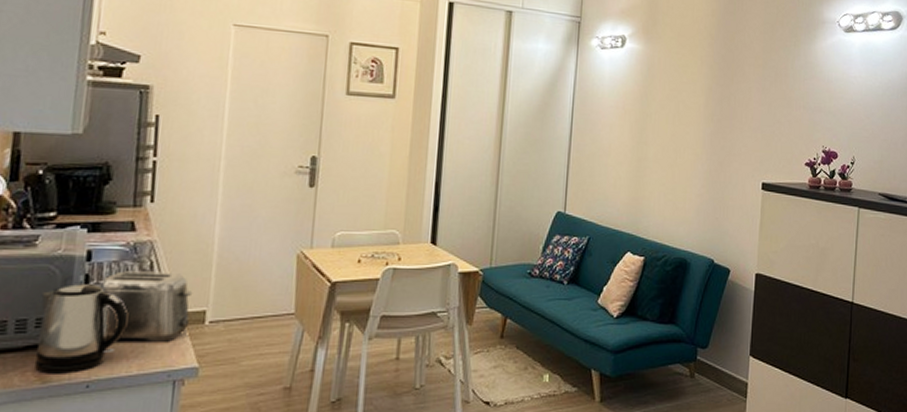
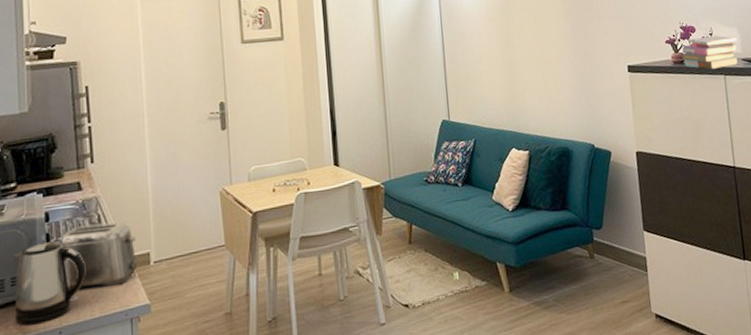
books: none [818,164,878,200] -> present [681,35,738,70]

